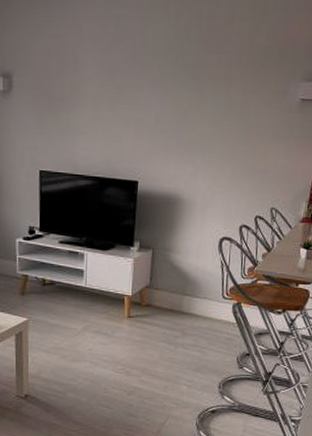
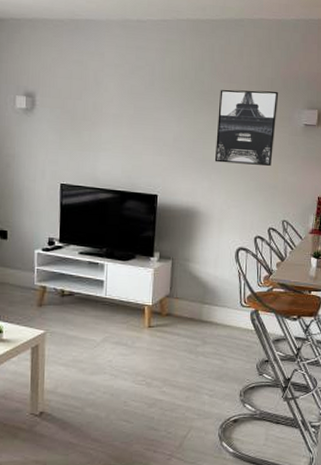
wall art: none [199,61,273,147] -> present [214,89,279,166]

